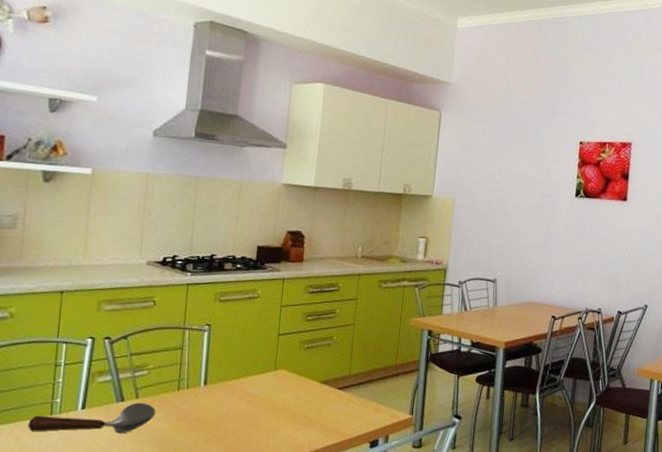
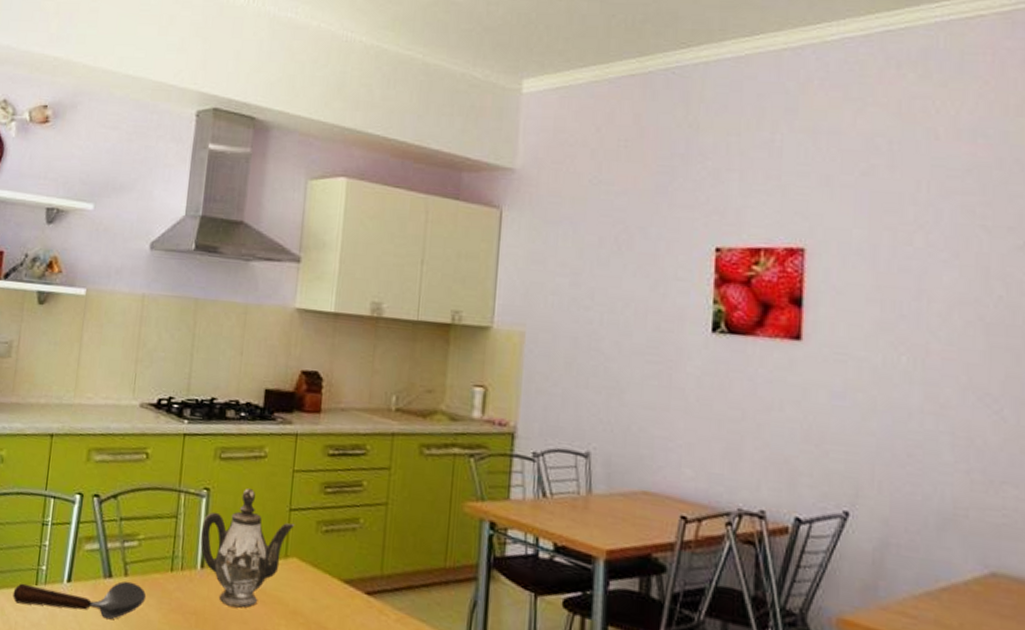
teapot: none [203,321,283,411] -> present [200,487,295,608]

